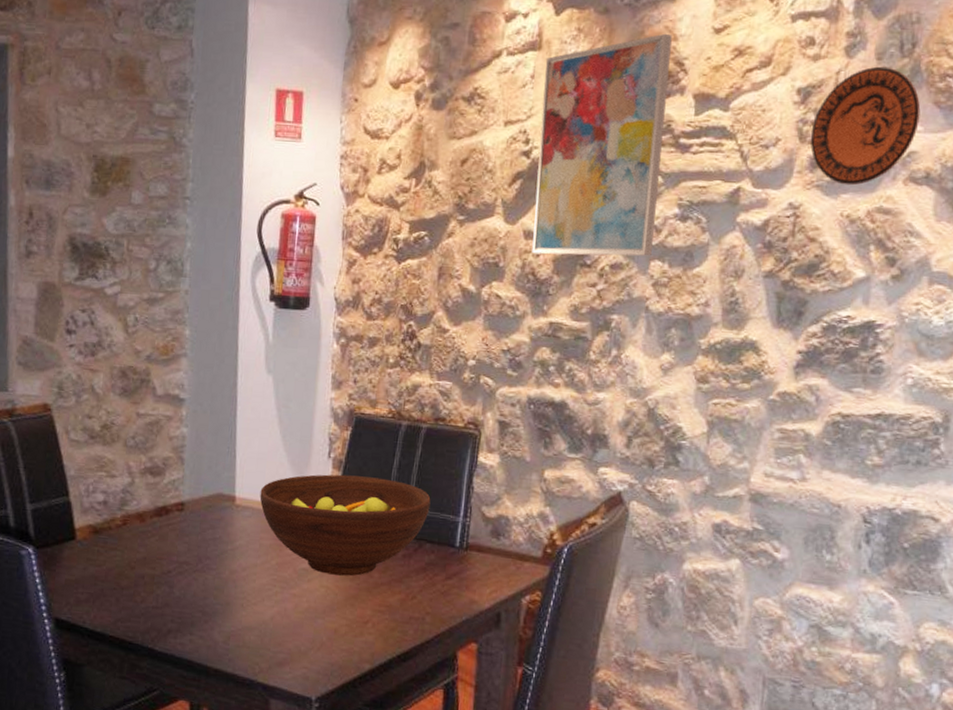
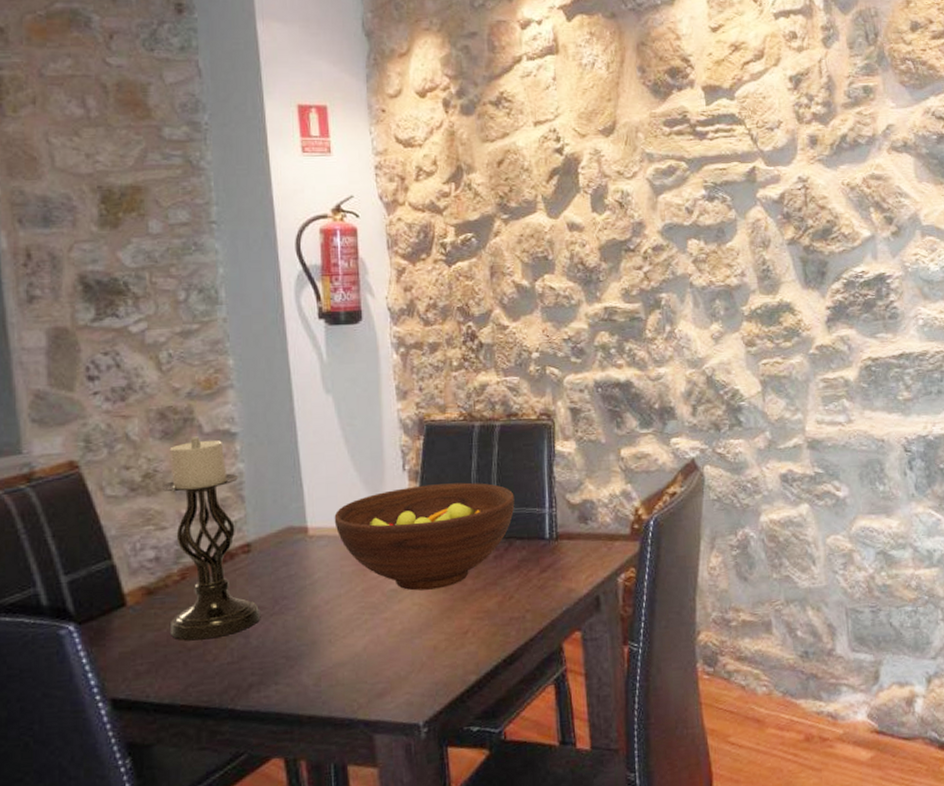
candle holder: none [108,397,186,583] -> present [161,436,261,641]
wall art: present [532,33,672,257] -> none [564,34,688,244]
decorative plate: present [810,66,921,186] -> none [806,54,891,158]

